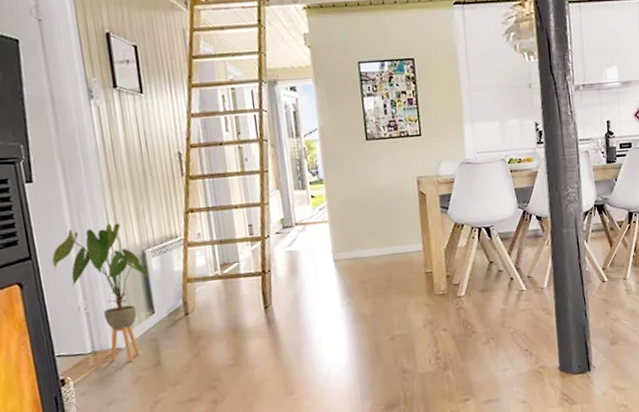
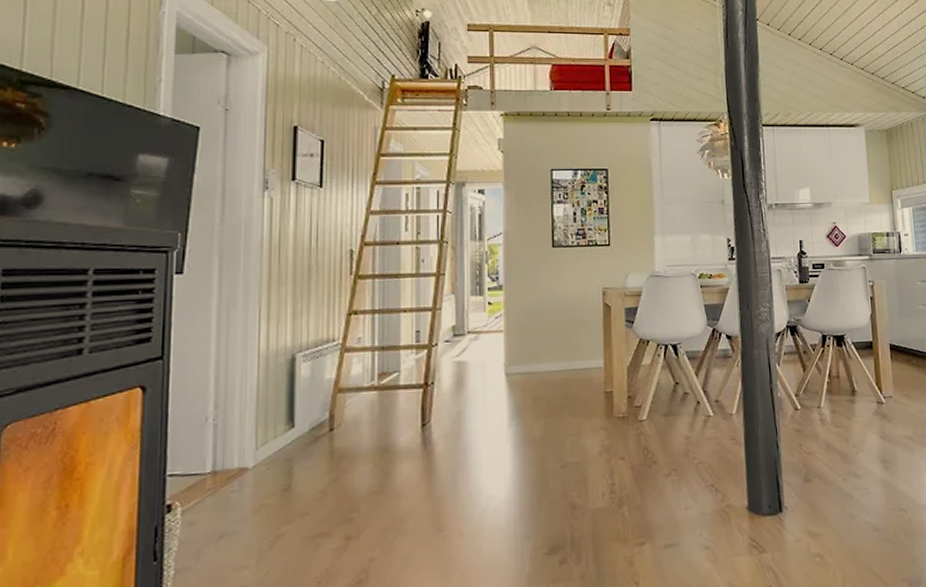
house plant: present [51,223,147,361] -> none [186,322,293,485]

